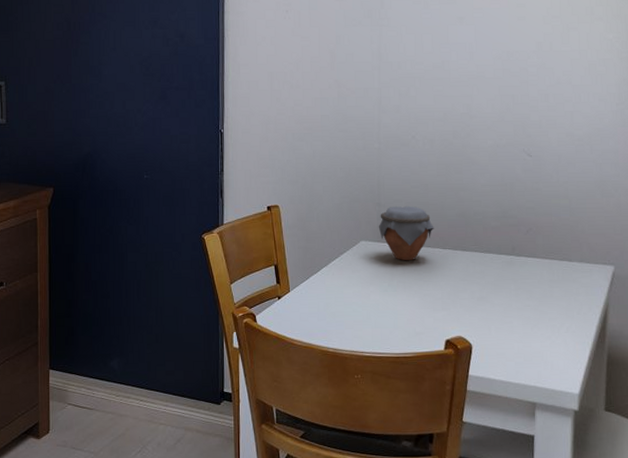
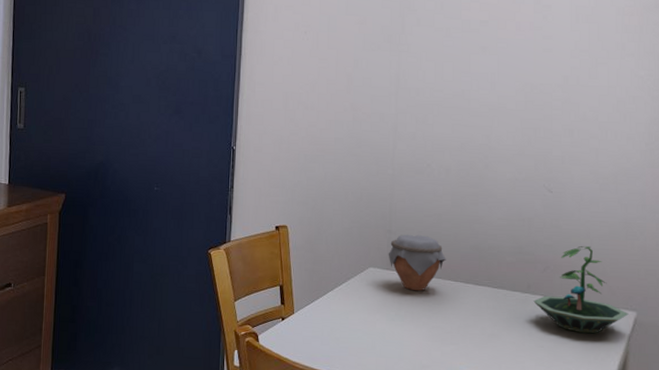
terrarium: none [518,205,607,290] -> present [533,245,629,334]

